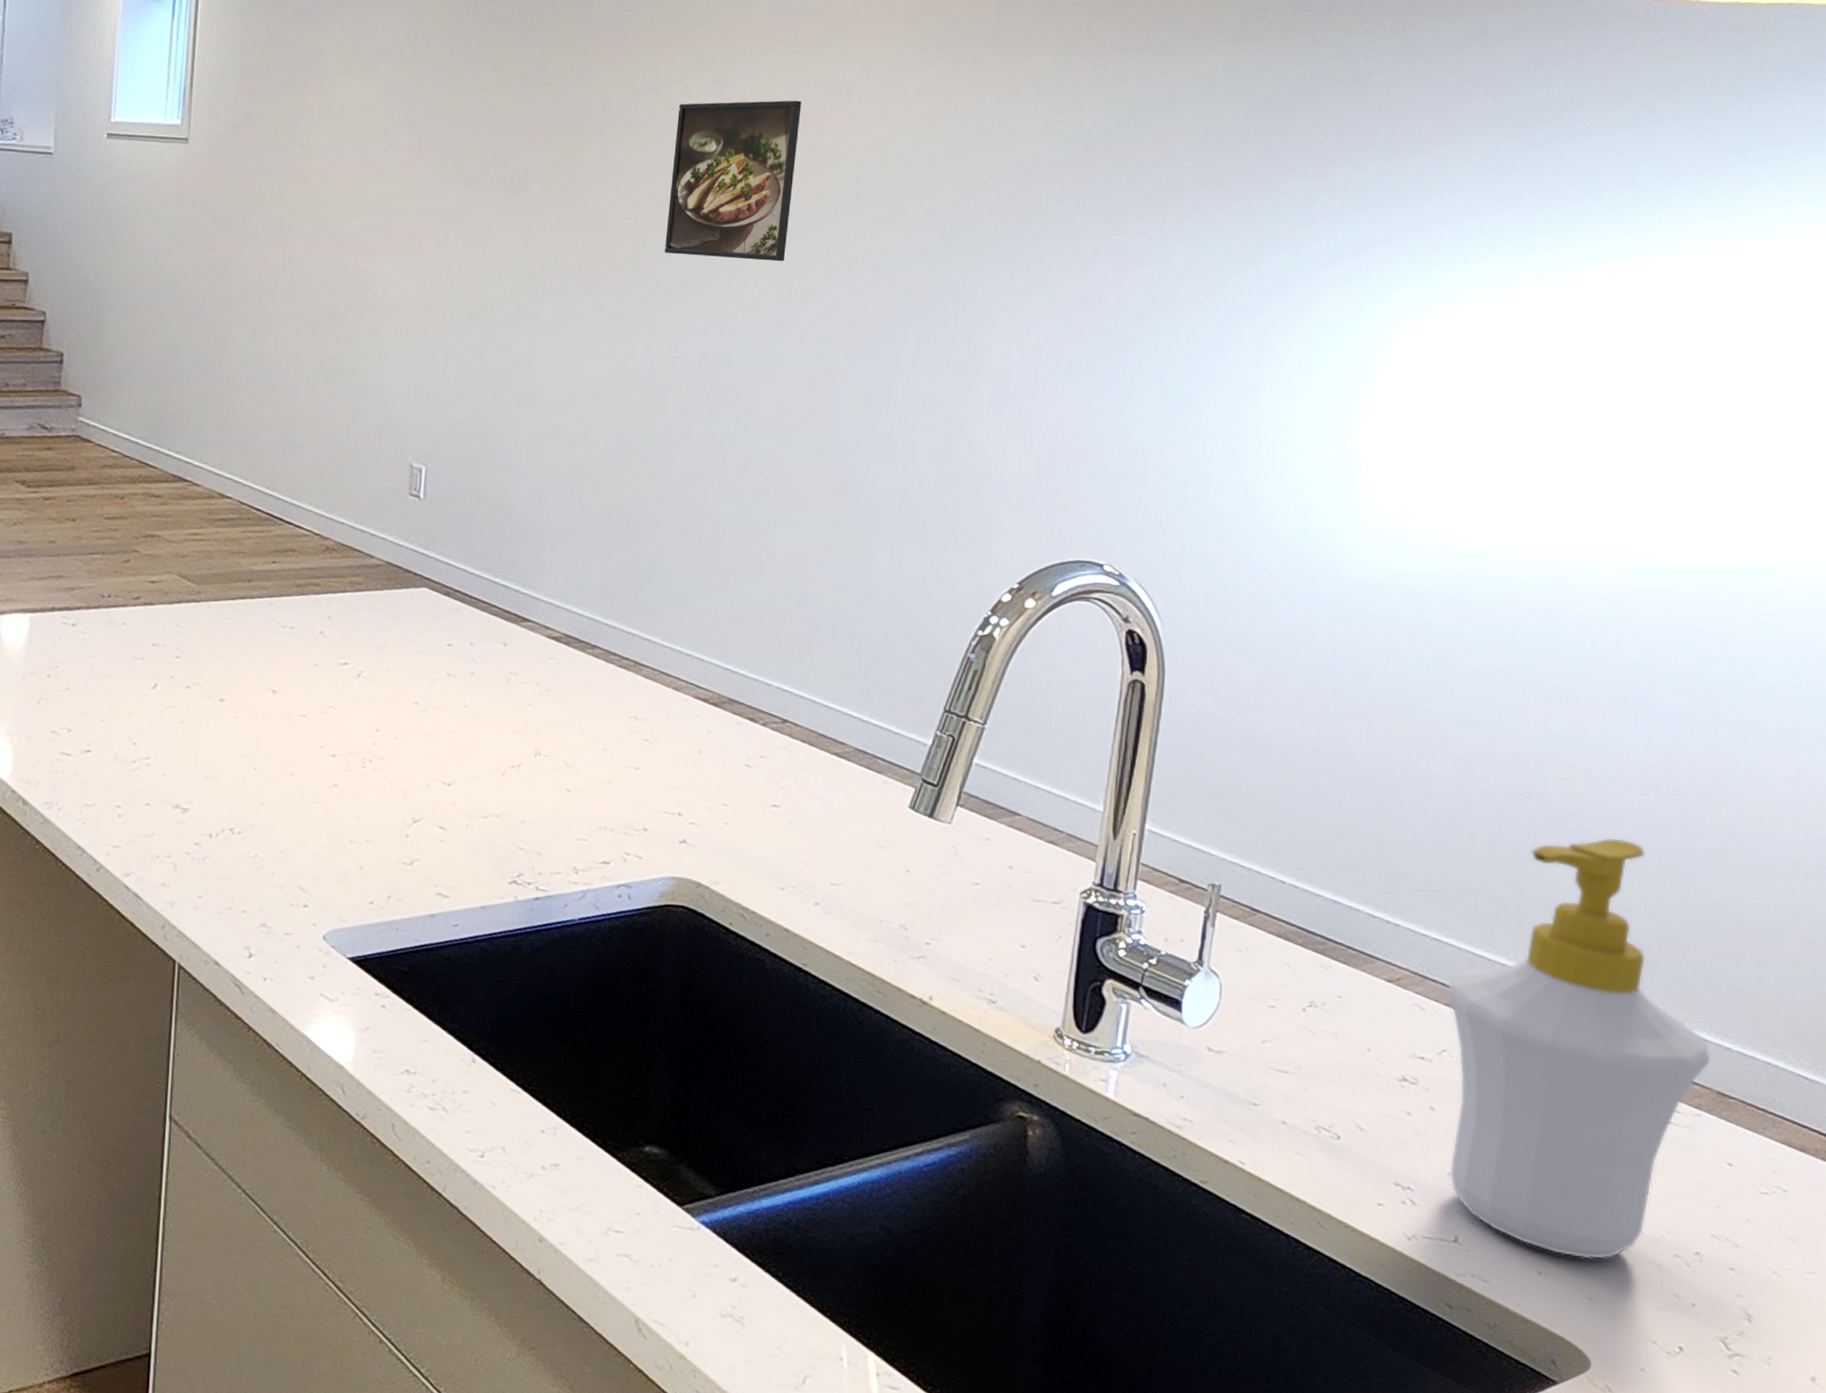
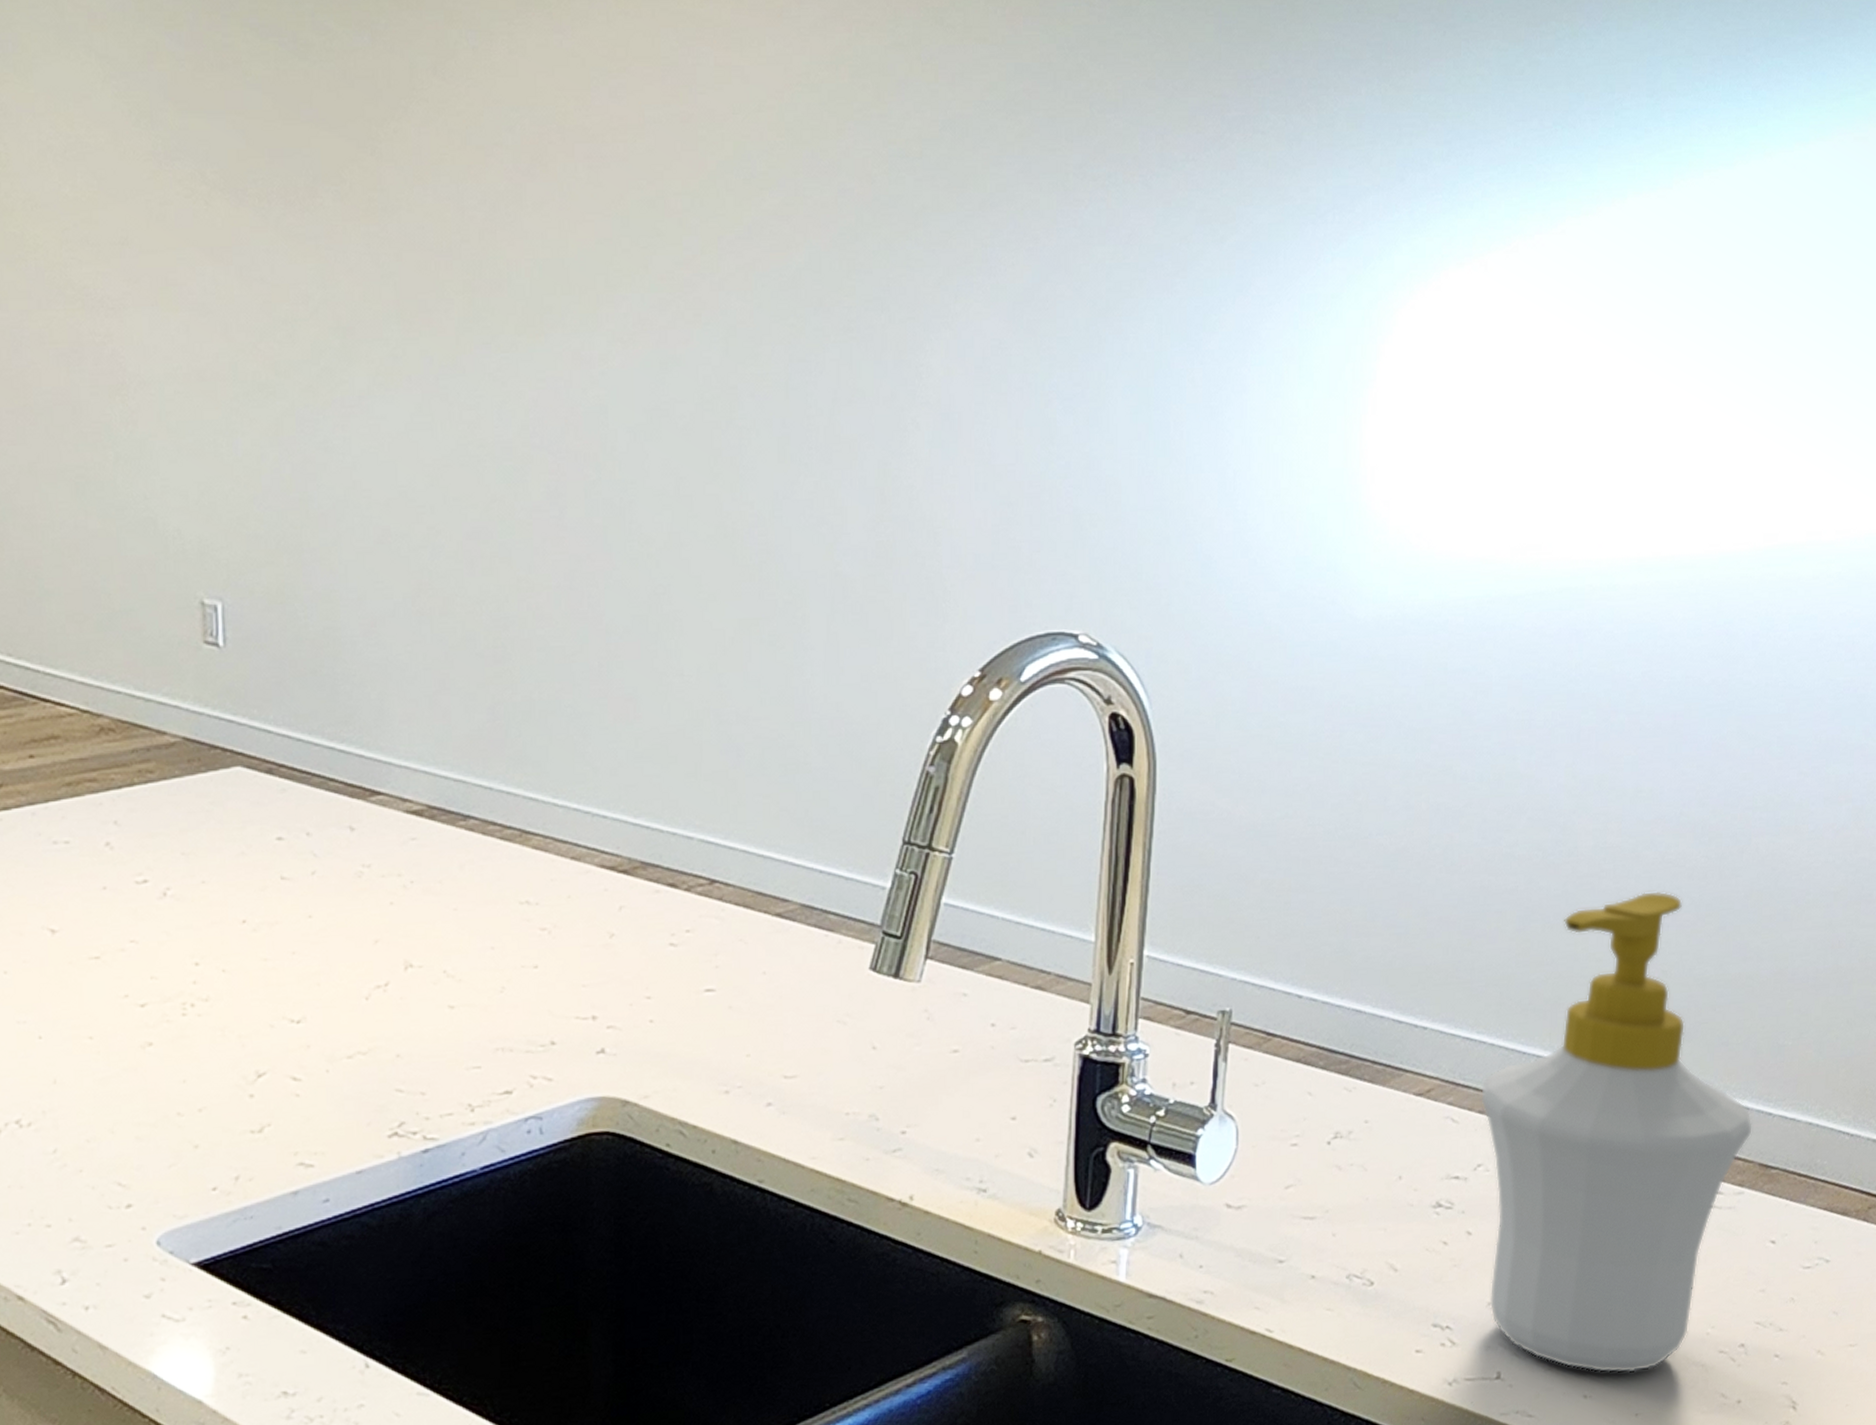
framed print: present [665,100,802,262] -> none [507,50,669,278]

